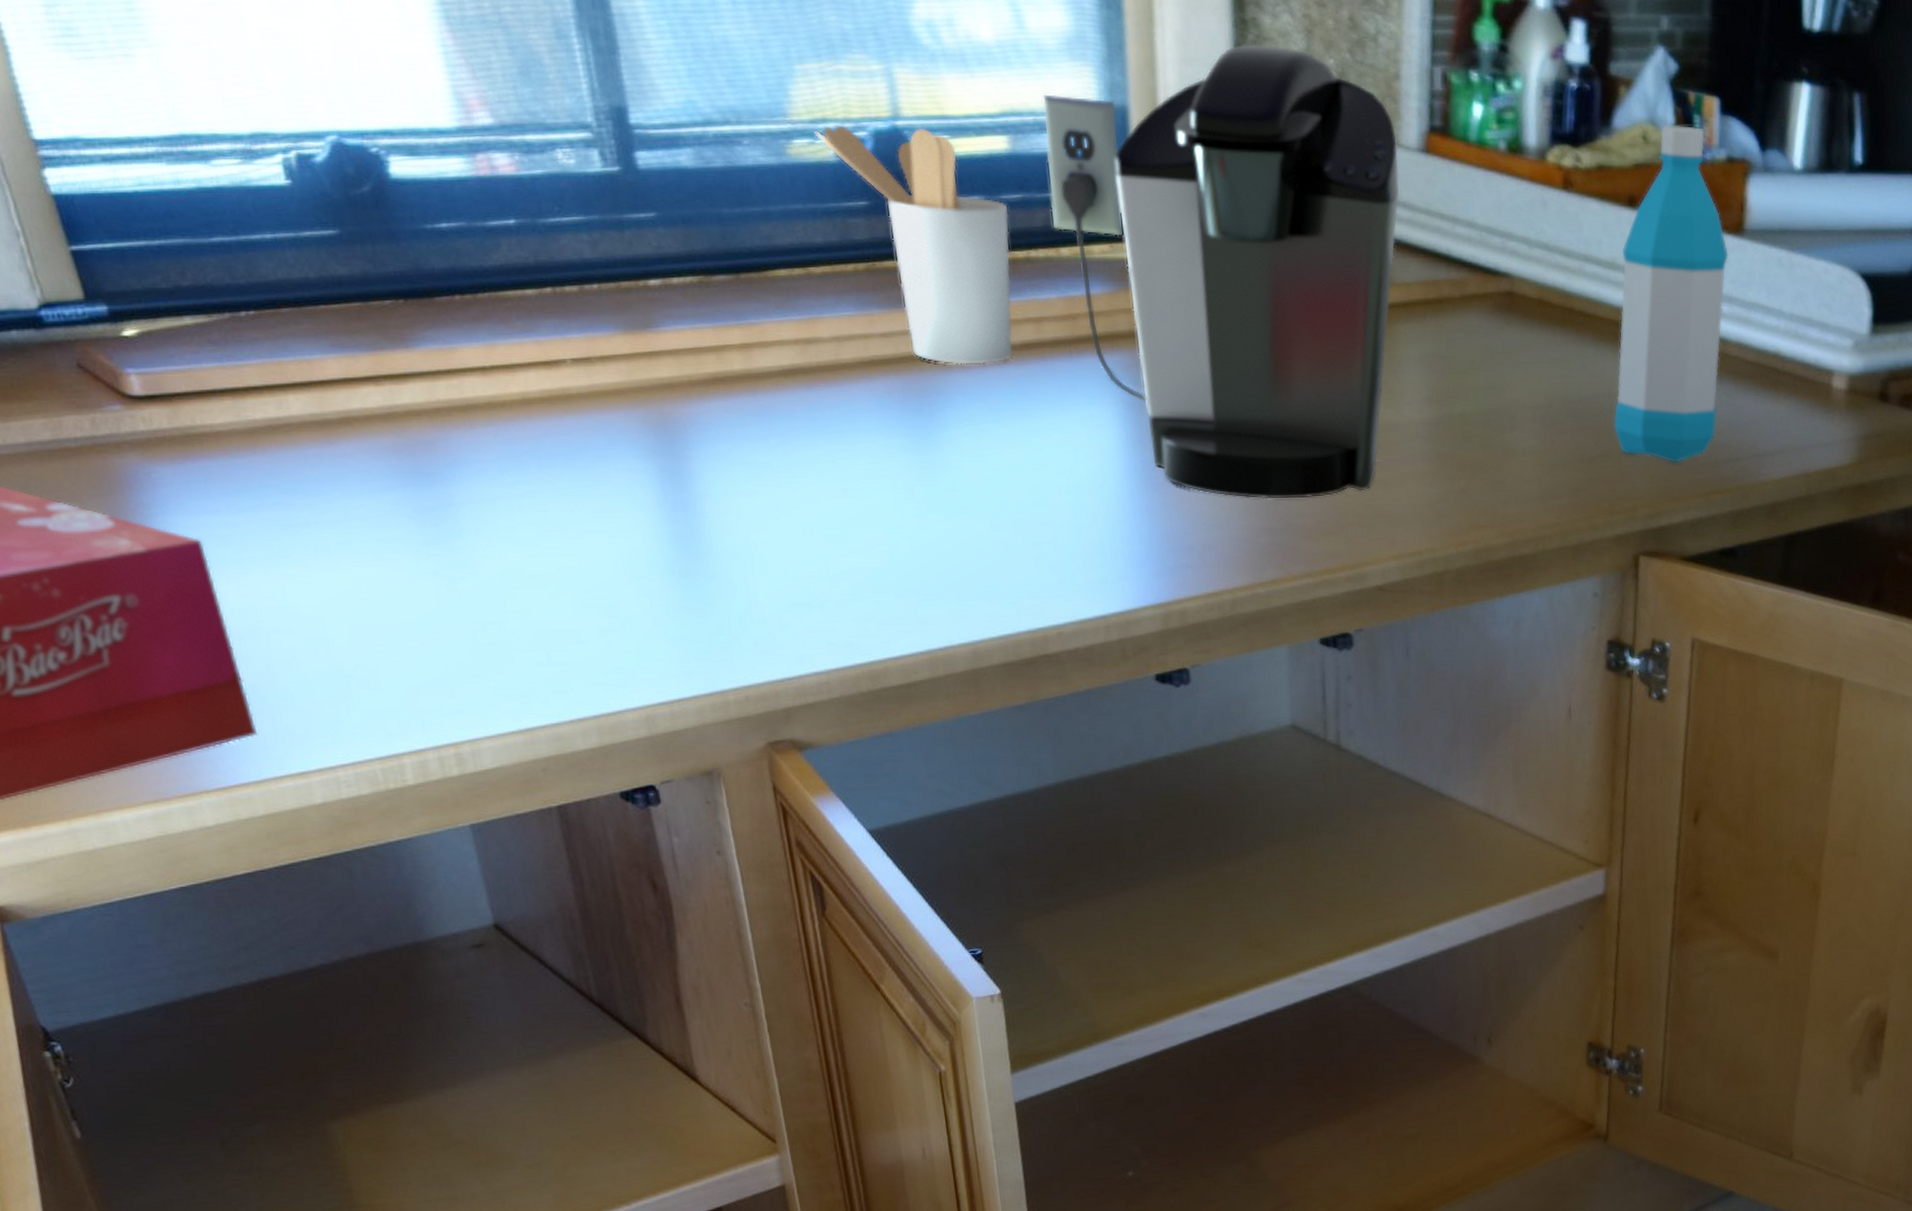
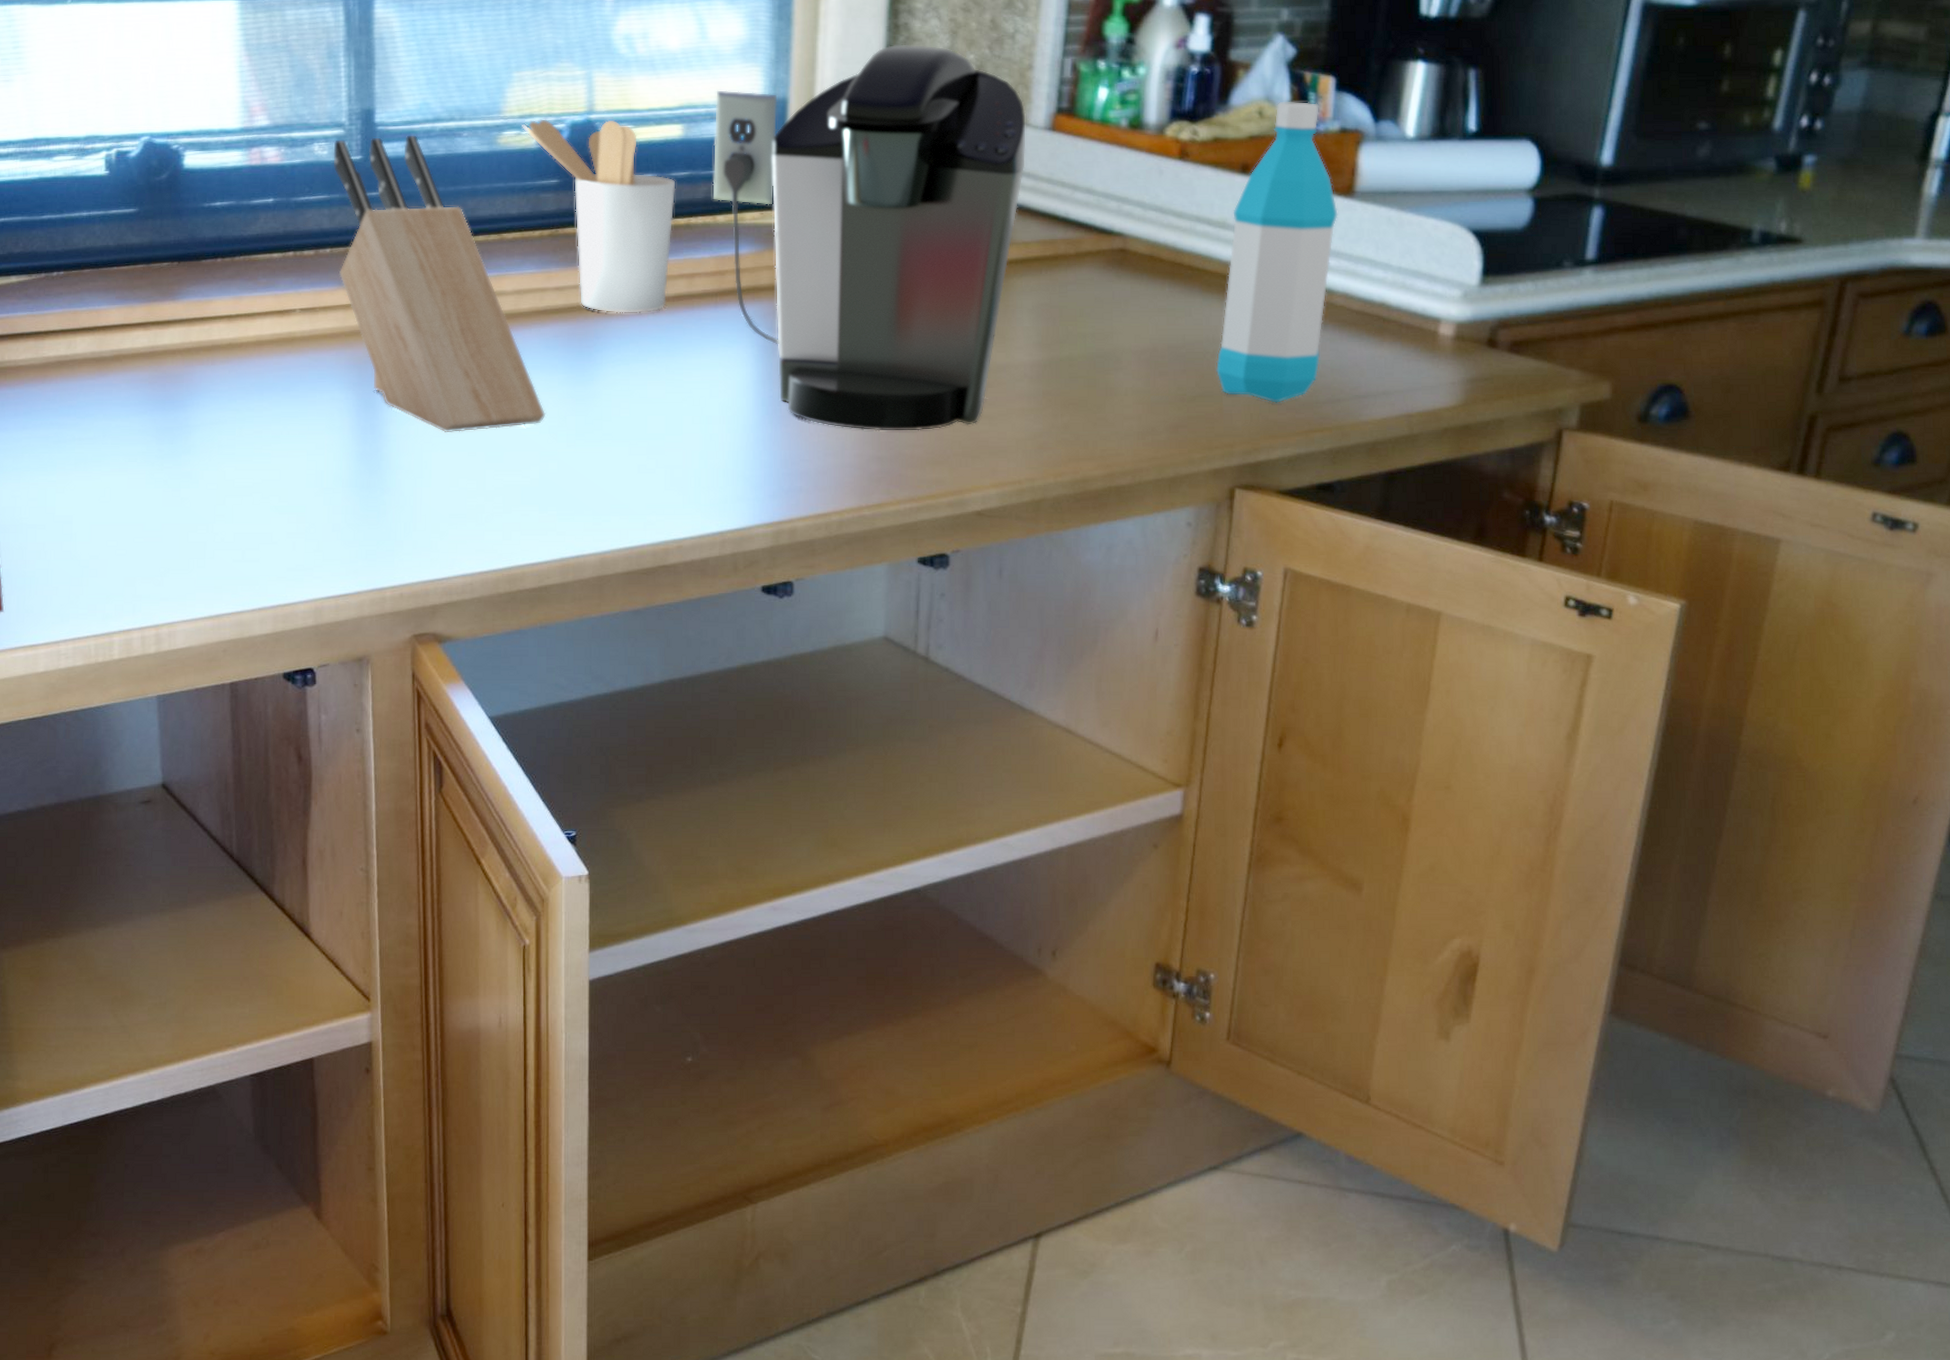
knife block: none [580,141,889,509] -> present [333,135,546,433]

